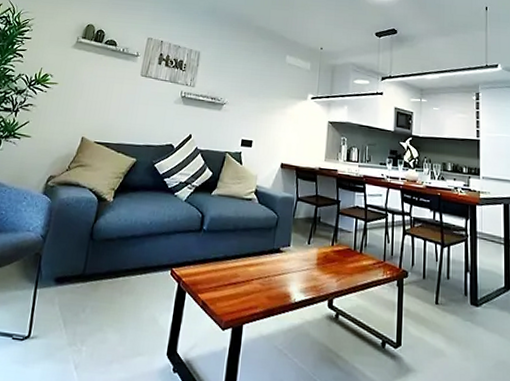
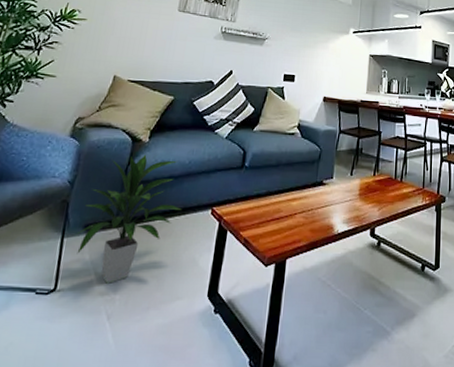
indoor plant: none [47,214,143,335] -> present [76,155,182,284]

